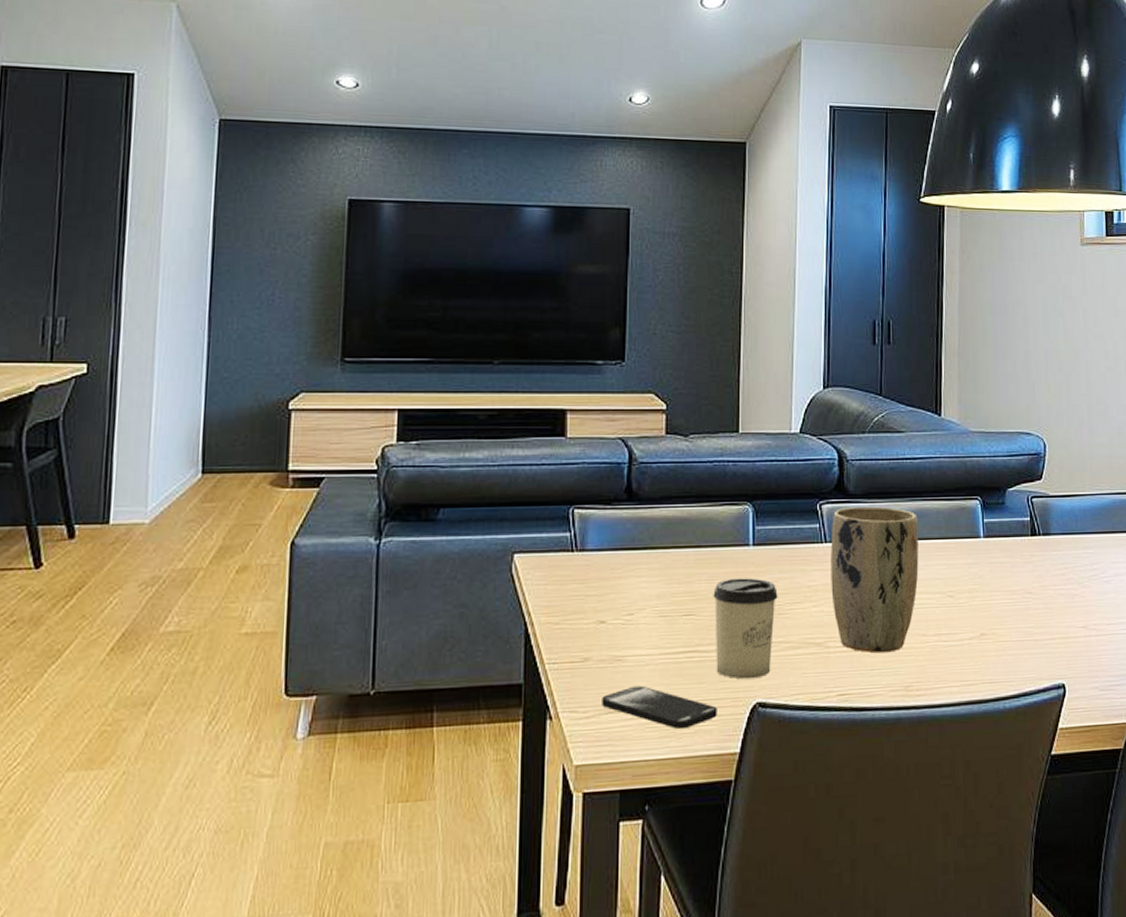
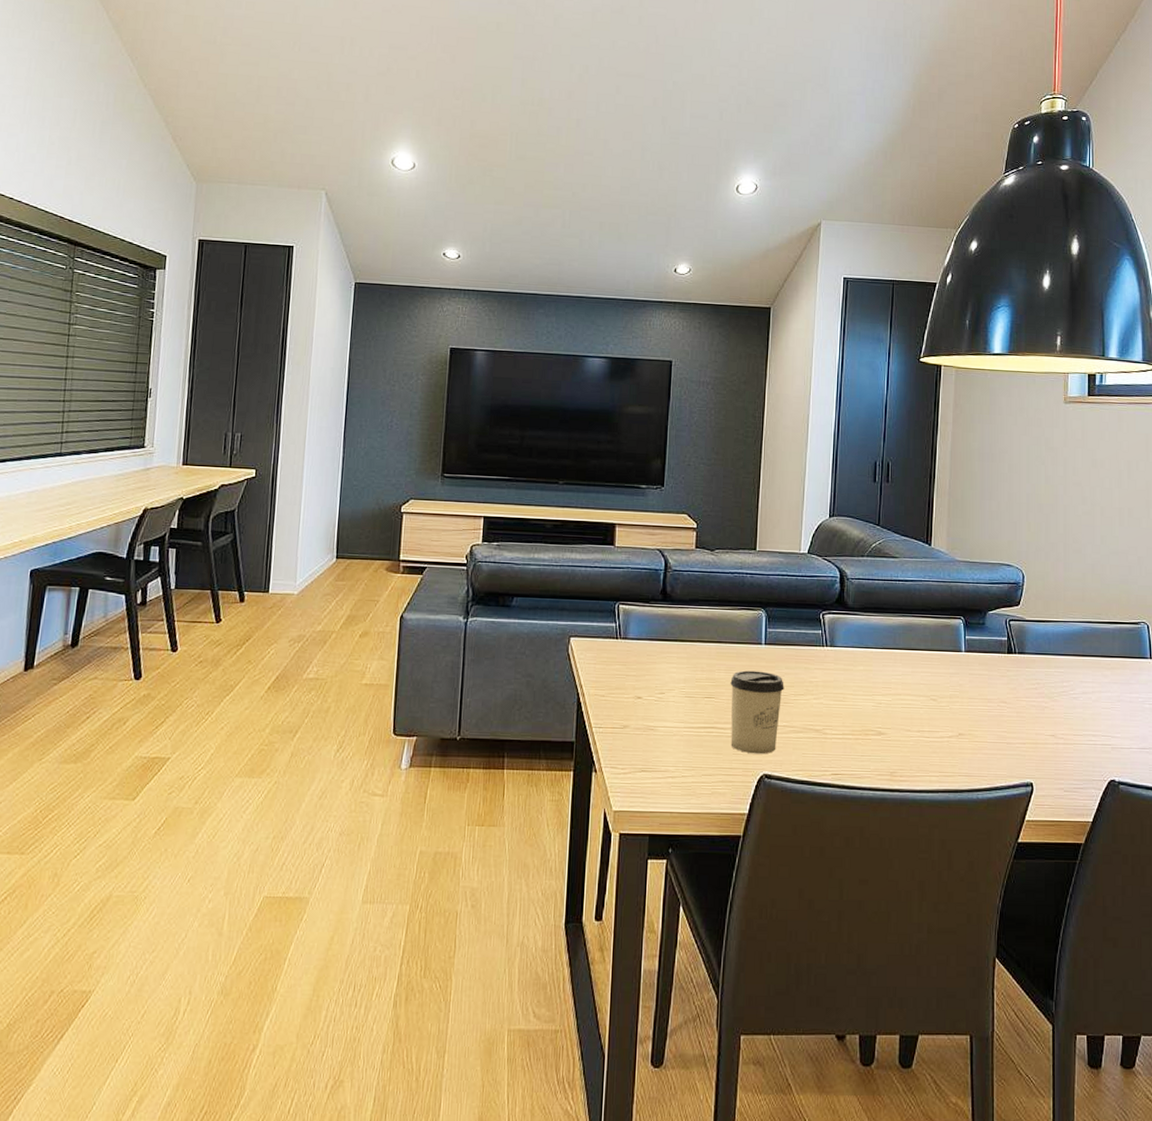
smartphone: present [602,685,717,730] -> none [637,751,731,790]
plant pot: present [830,506,919,654] -> none [830,618,907,743]

